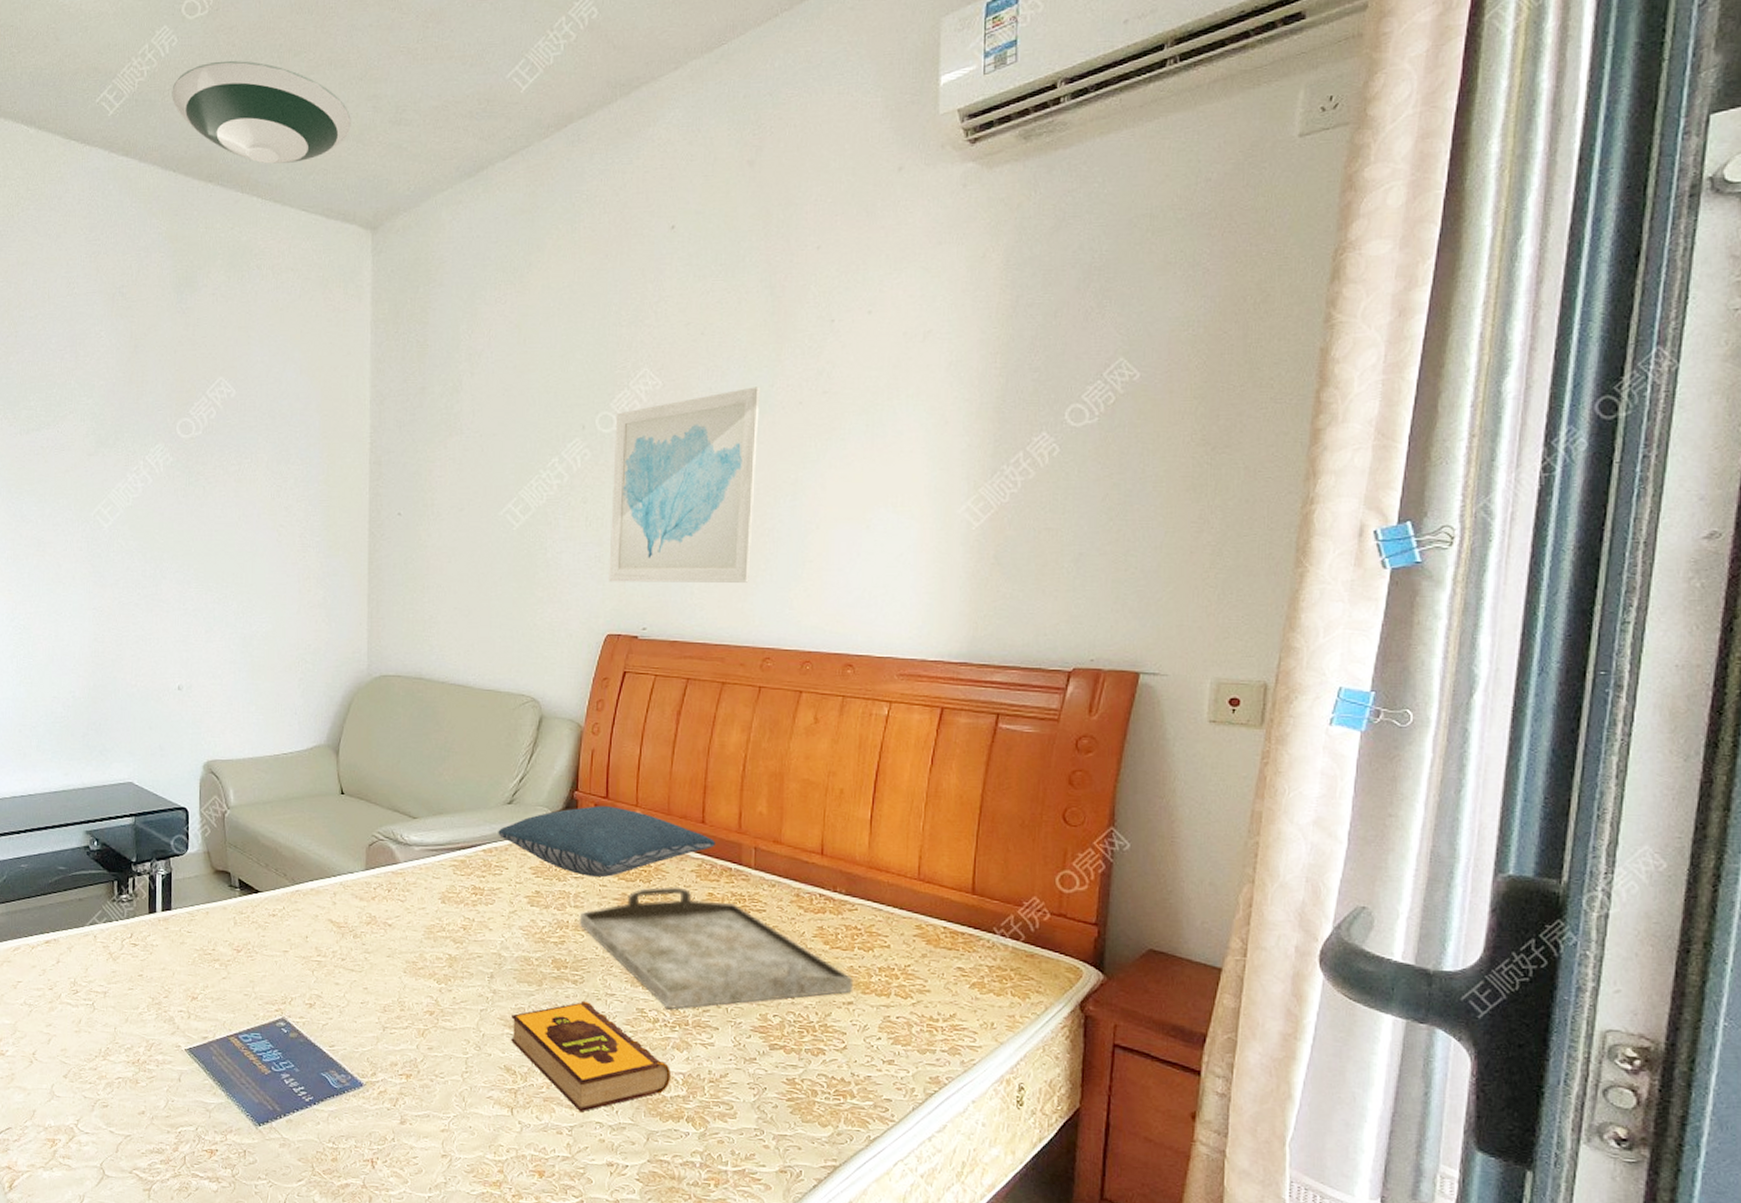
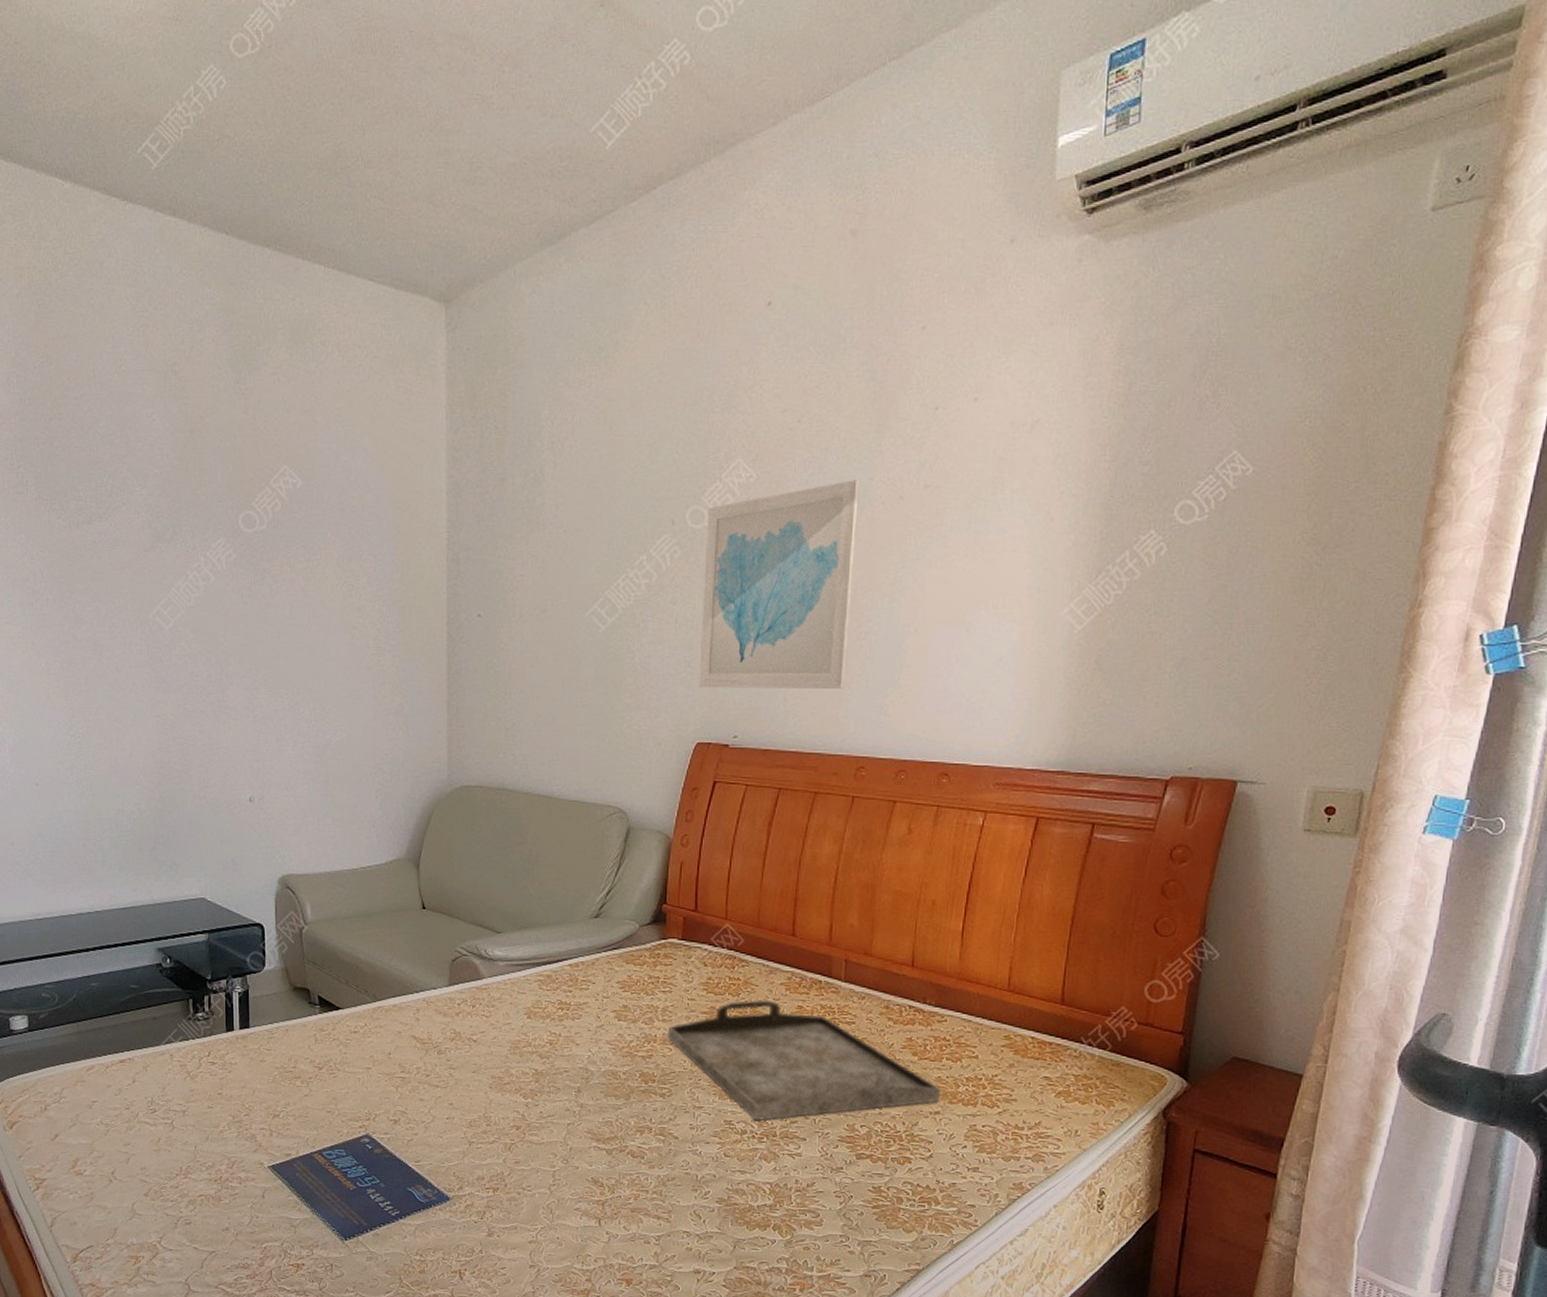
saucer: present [172,60,351,164] -> none [222,106,421,227]
pillow: present [498,806,715,878] -> none [584,919,805,992]
hardback book: present [511,1000,670,1112] -> none [599,1113,758,1222]

